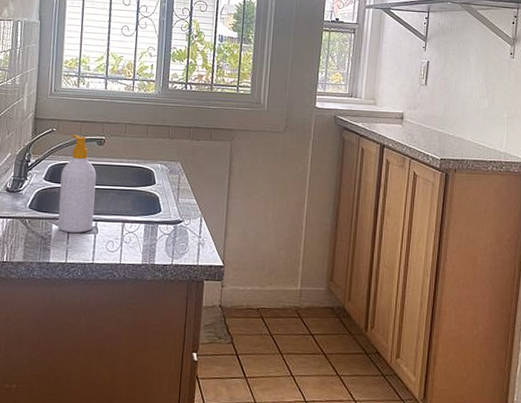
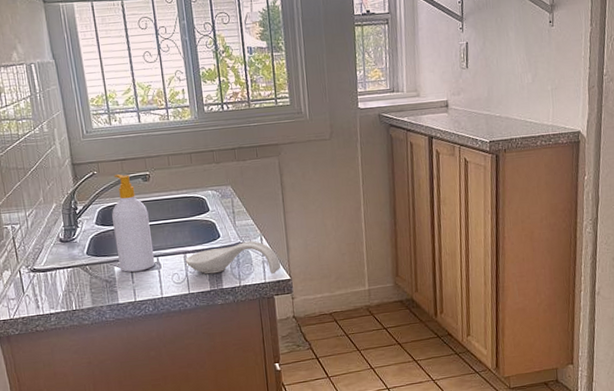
spoon rest: none [122,219,216,257] -> present [185,240,281,274]

